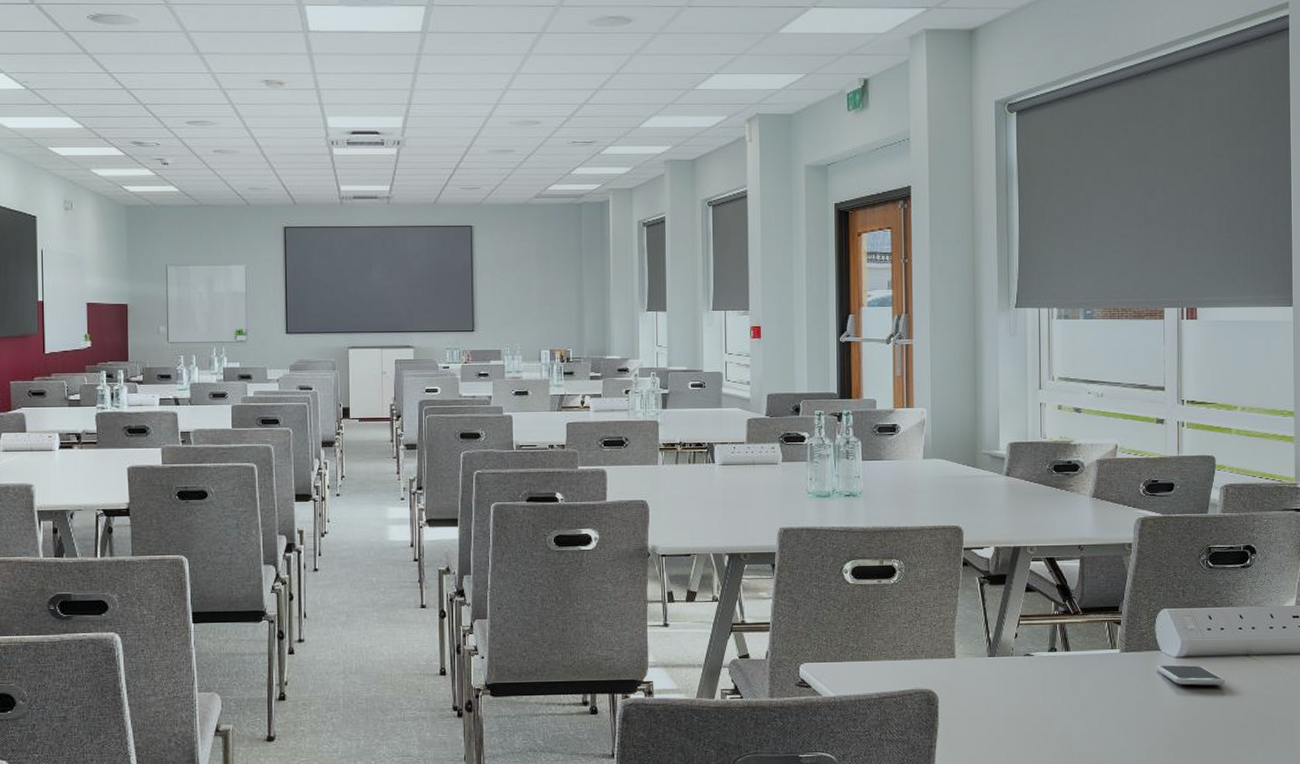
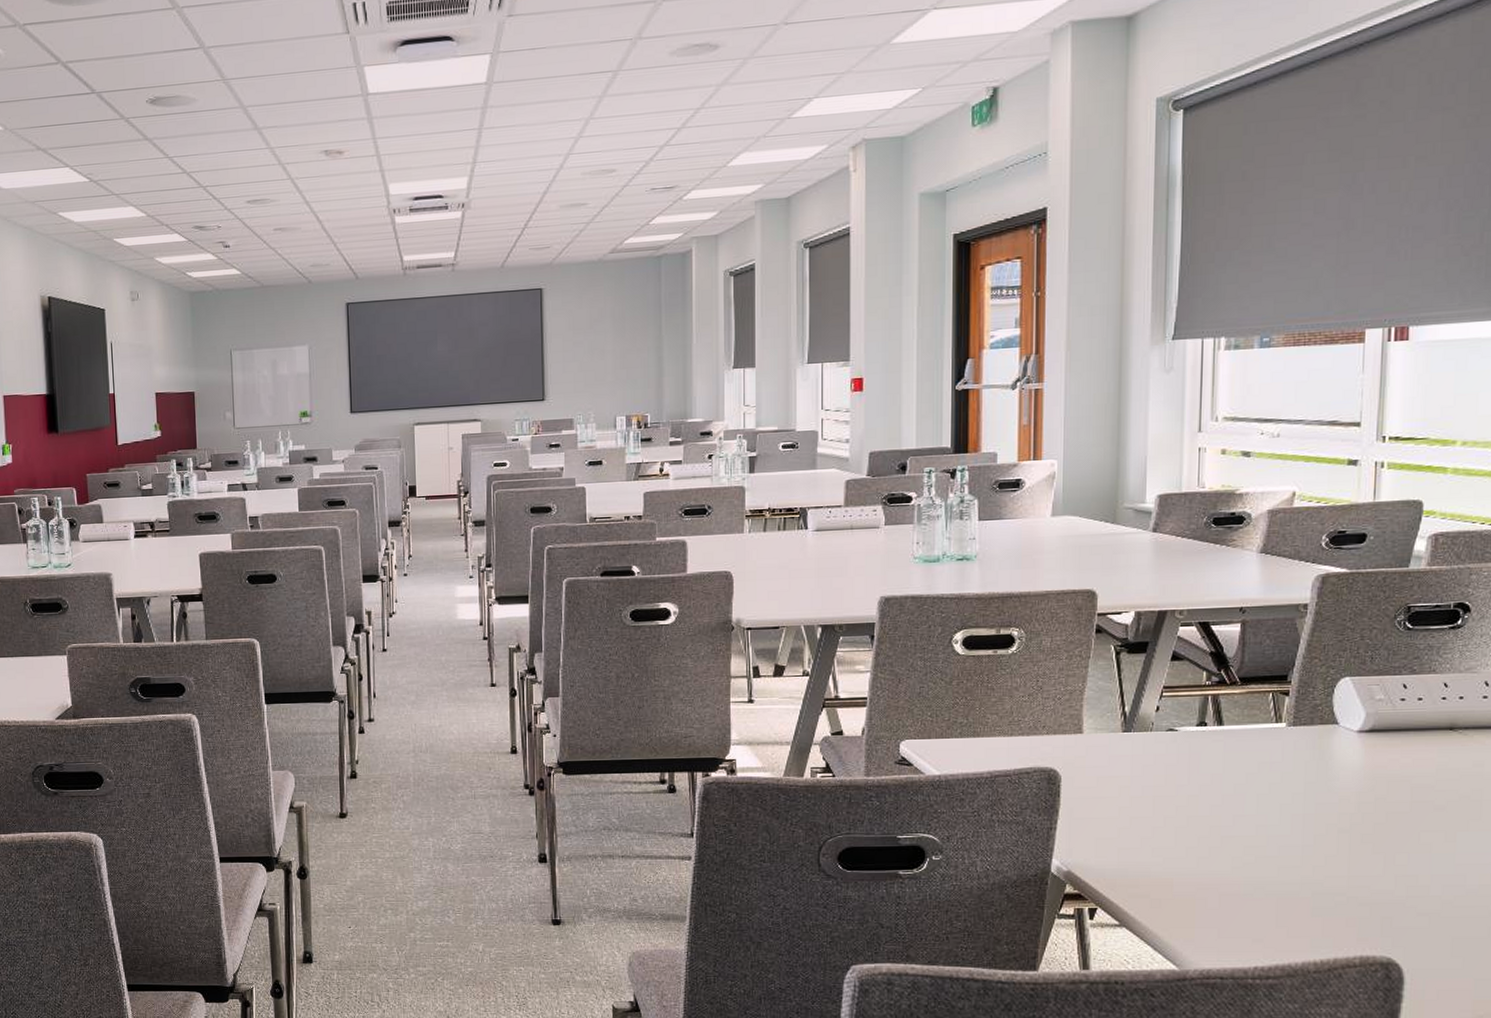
smartphone: present [1155,665,1225,685] -> none [1331,740,1420,763]

